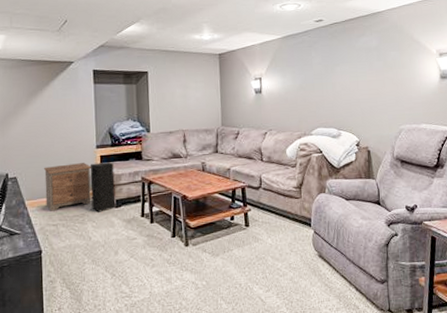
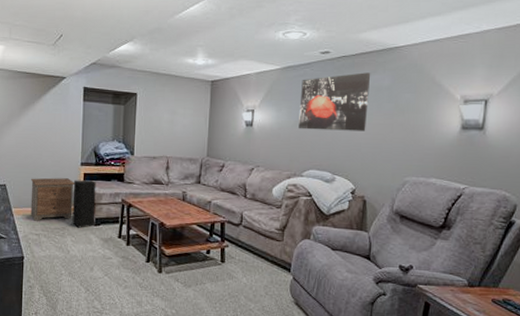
wall art: none [301,36,362,92] -> present [298,72,371,131]

